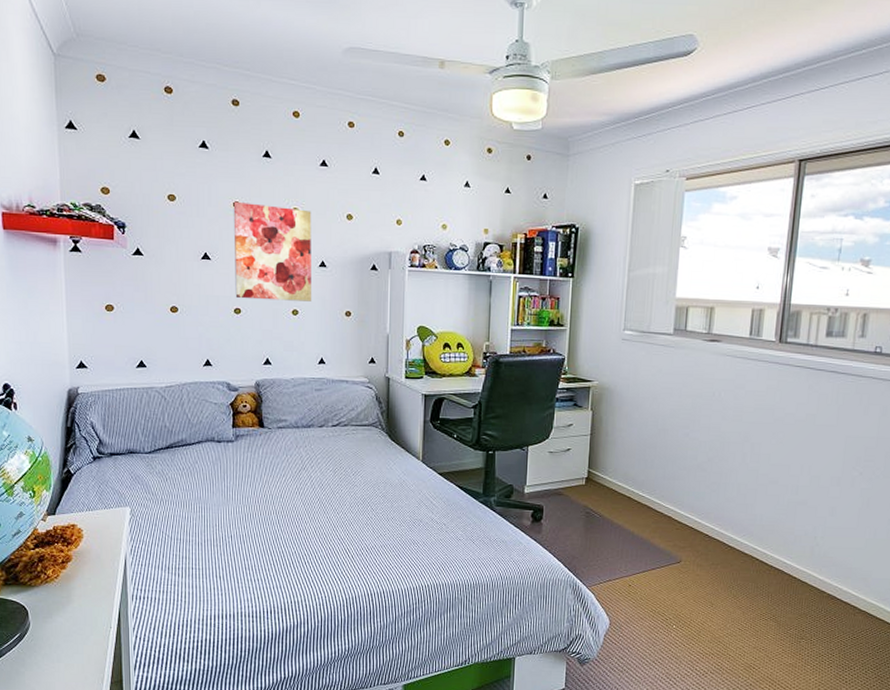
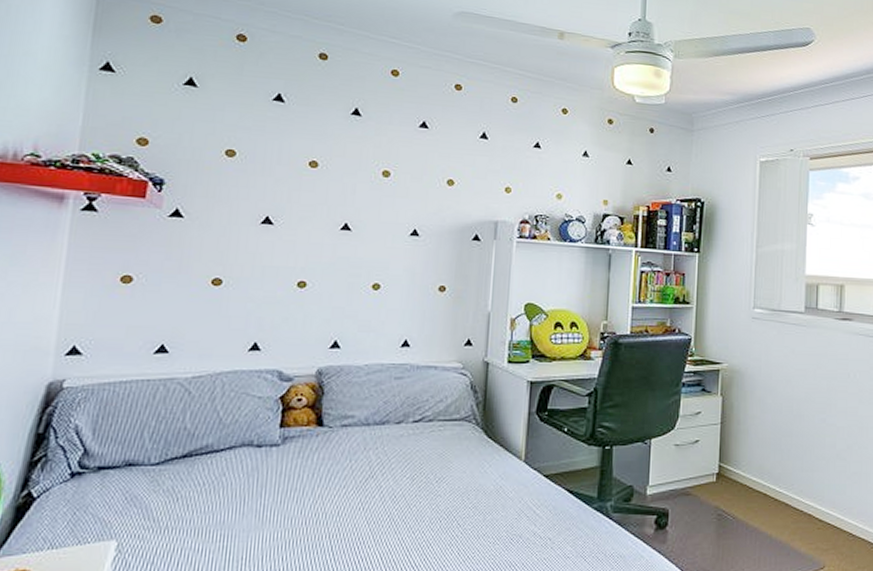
wall art: present [233,201,312,302] -> none [301,160,405,274]

